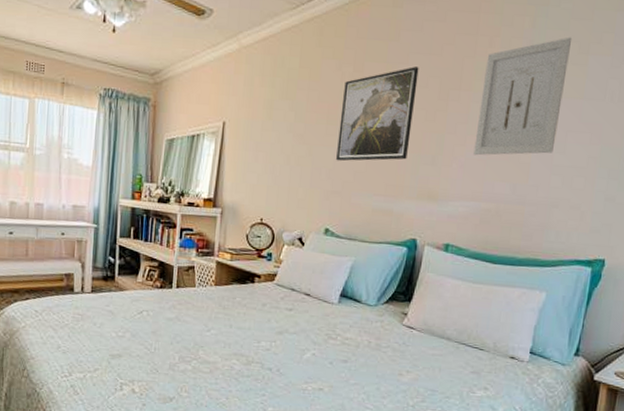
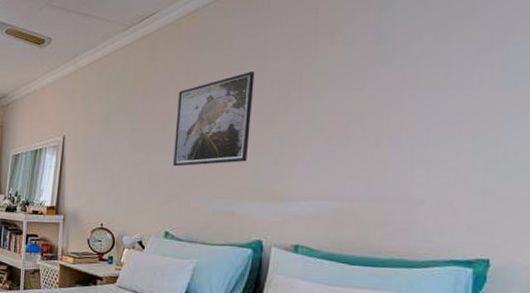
wall art: present [473,37,573,156] -> none [320,27,427,154]

